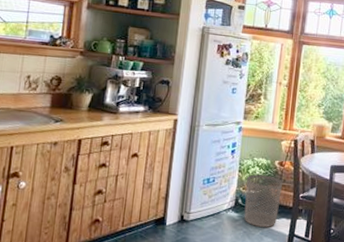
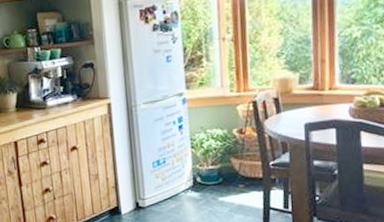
waste bin: present [244,174,282,227] -> none [202,147,247,204]

